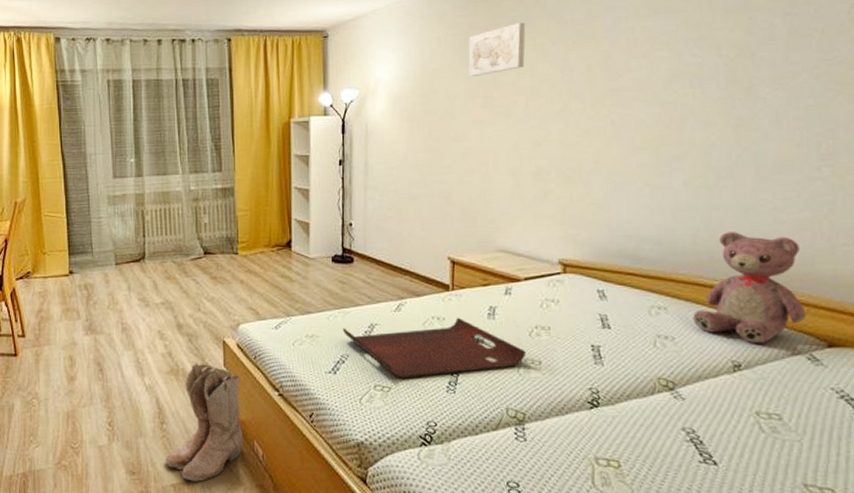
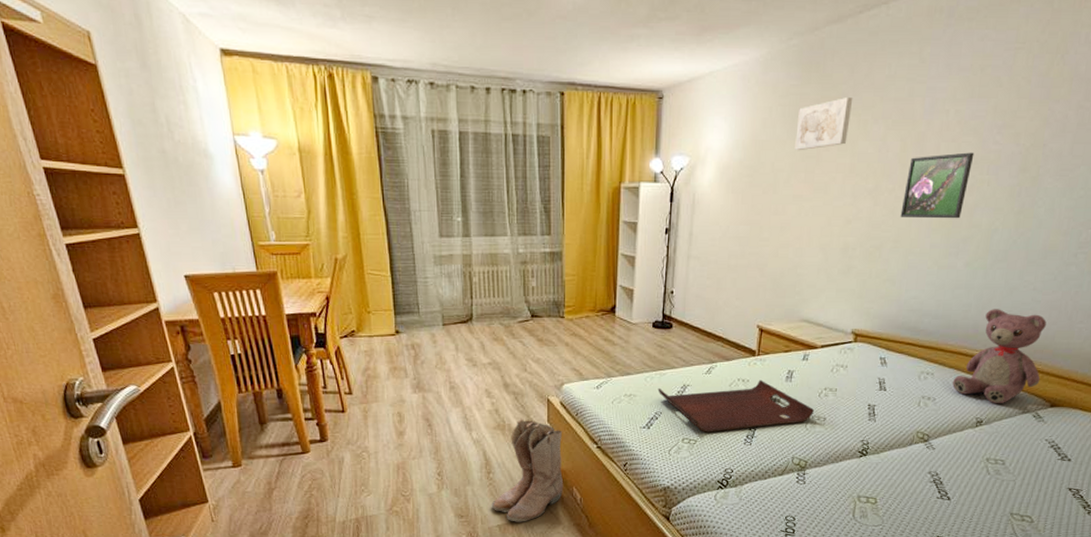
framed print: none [596,67,672,138] -> present [900,152,975,219]

